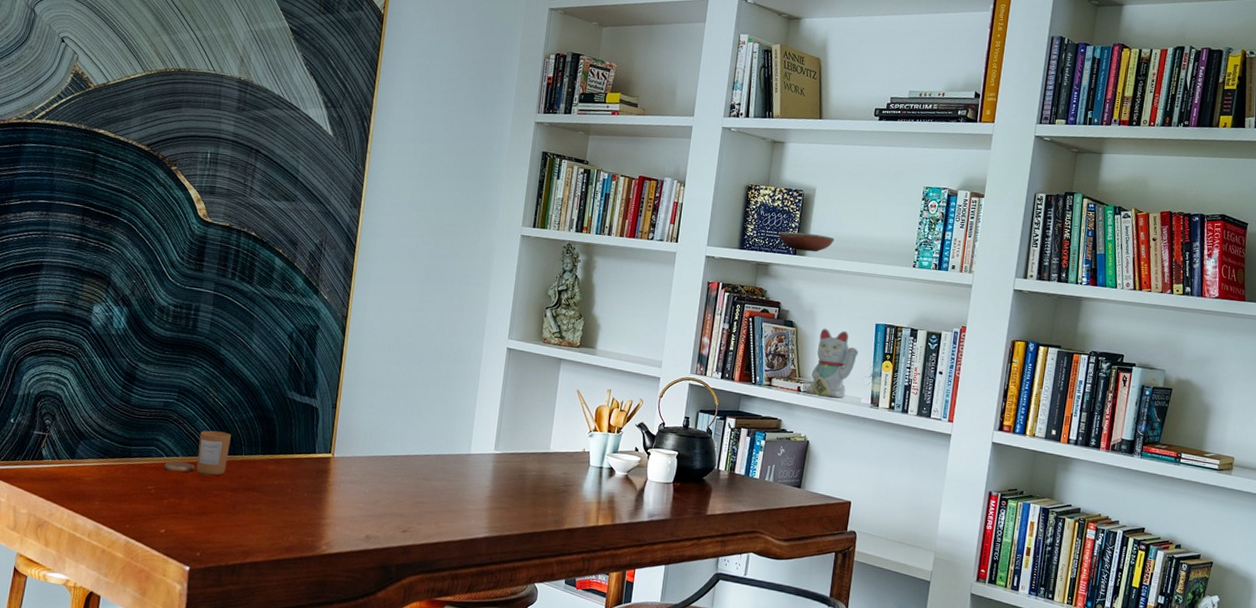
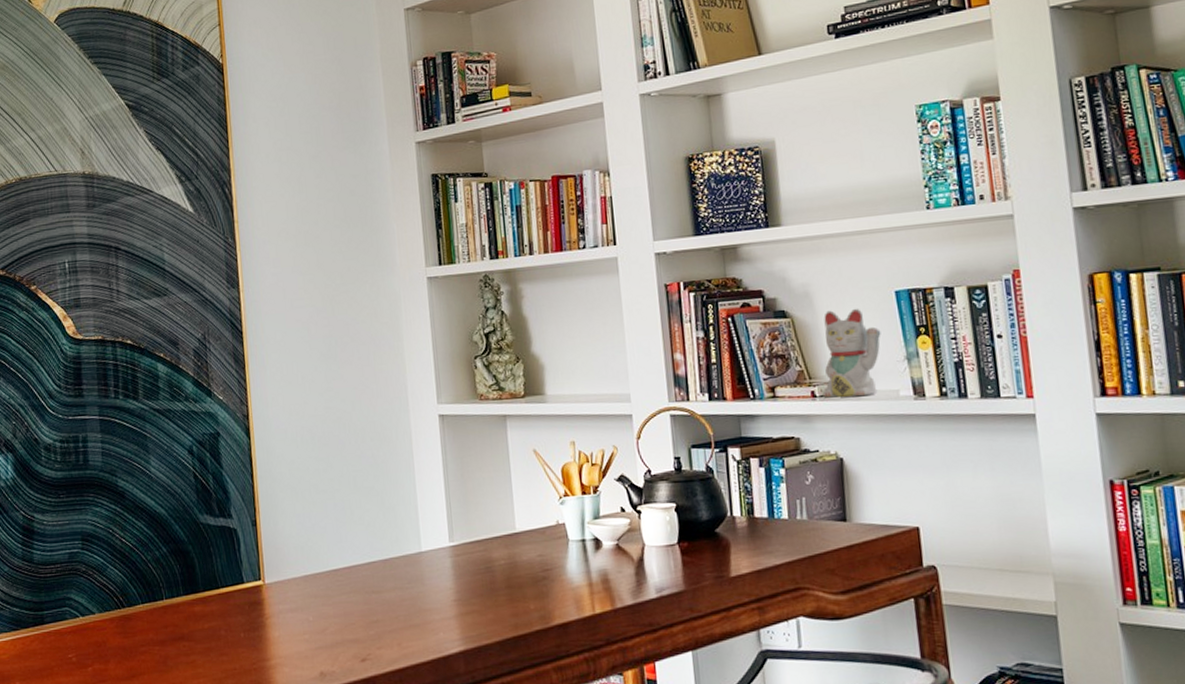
candle: present [163,430,231,476] -> none [80,576,149,633]
decorative bowl: present [778,231,834,253] -> none [740,195,814,222]

